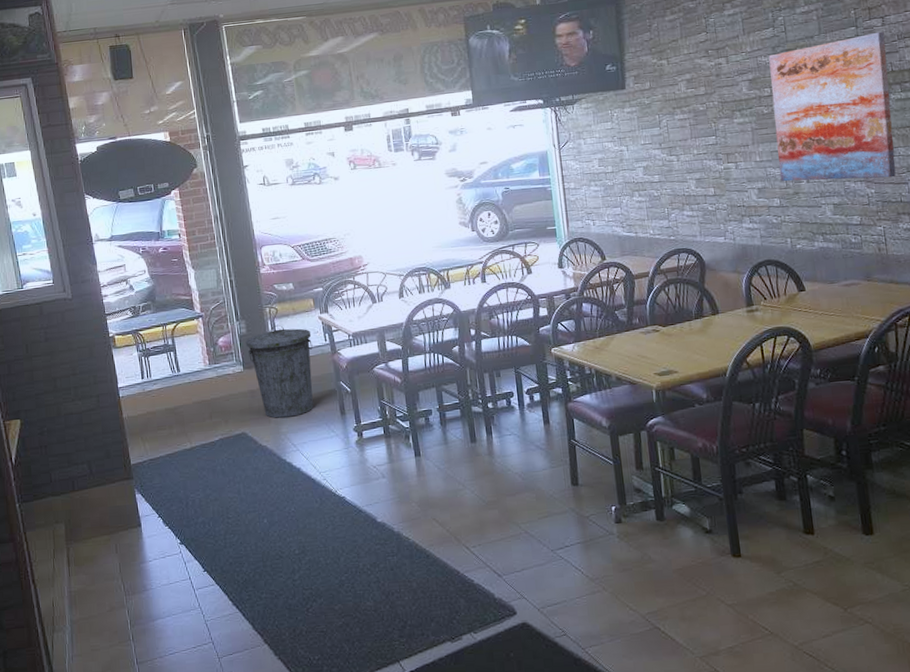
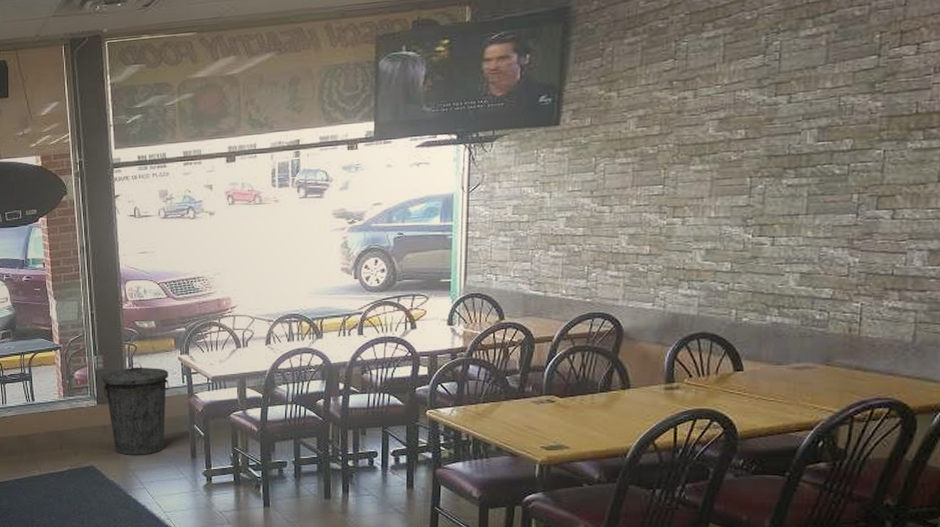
wall art: present [768,31,896,182] -> none [737,62,916,245]

